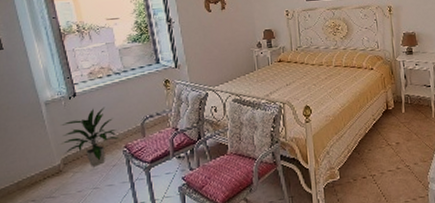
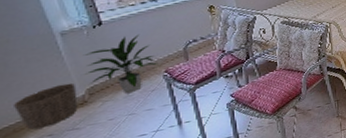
waste basket: none [9,151,55,193] -> present [14,83,78,130]

